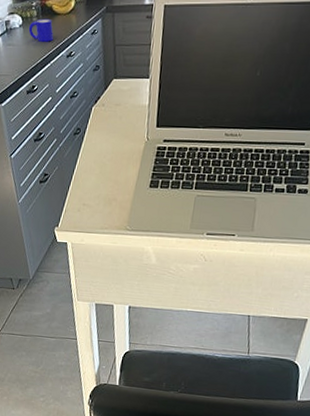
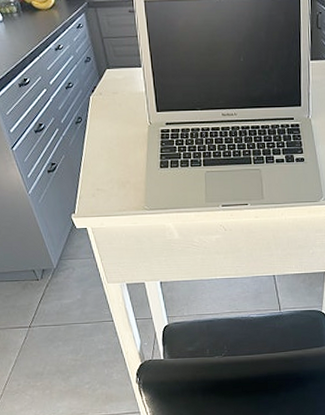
mug: present [28,18,54,42] -> none [10,14,39,36]

